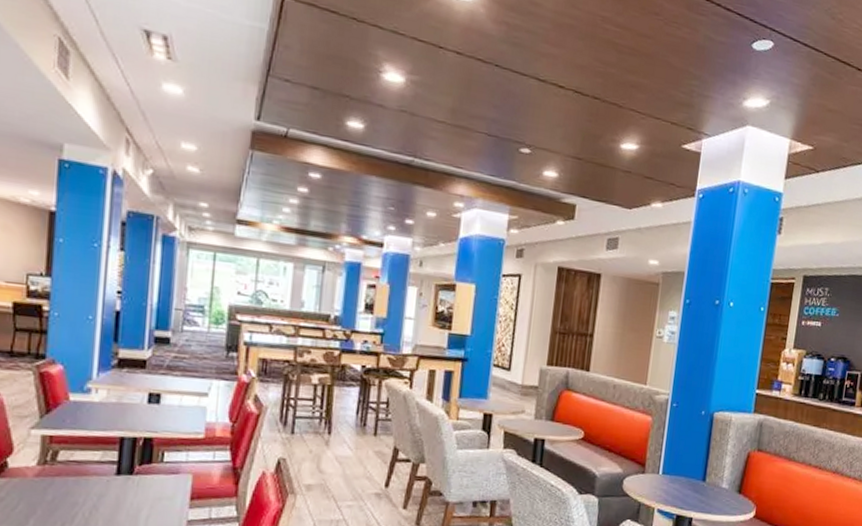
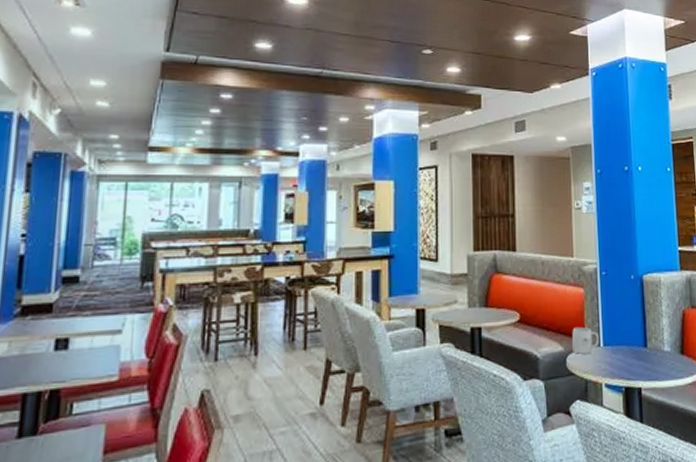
mug: none [630,452,659,479] -> present [571,326,599,354]

